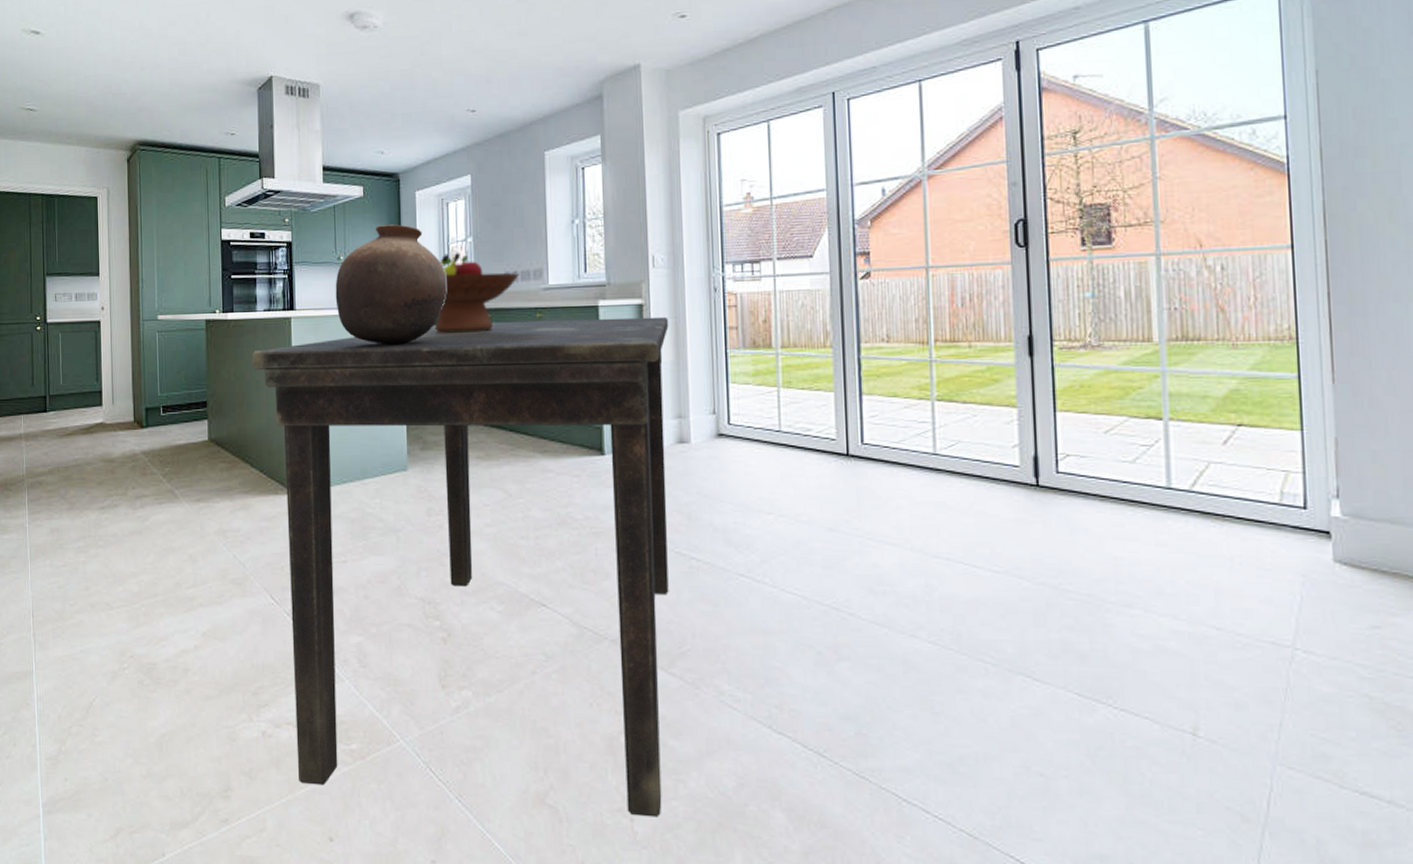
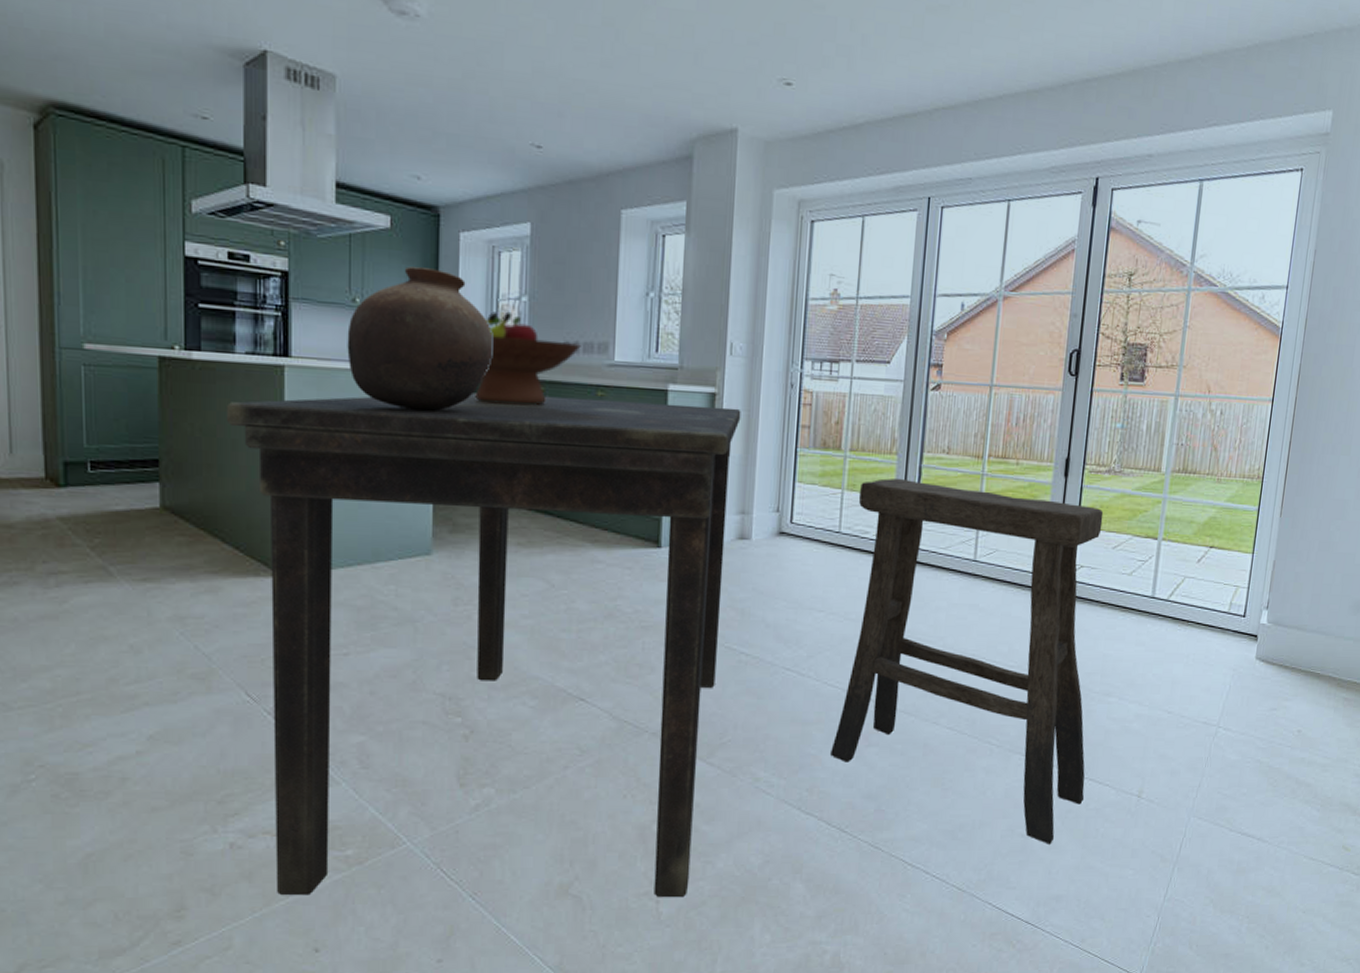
stool: none [795,371,1118,788] -> present [831,478,1104,844]

